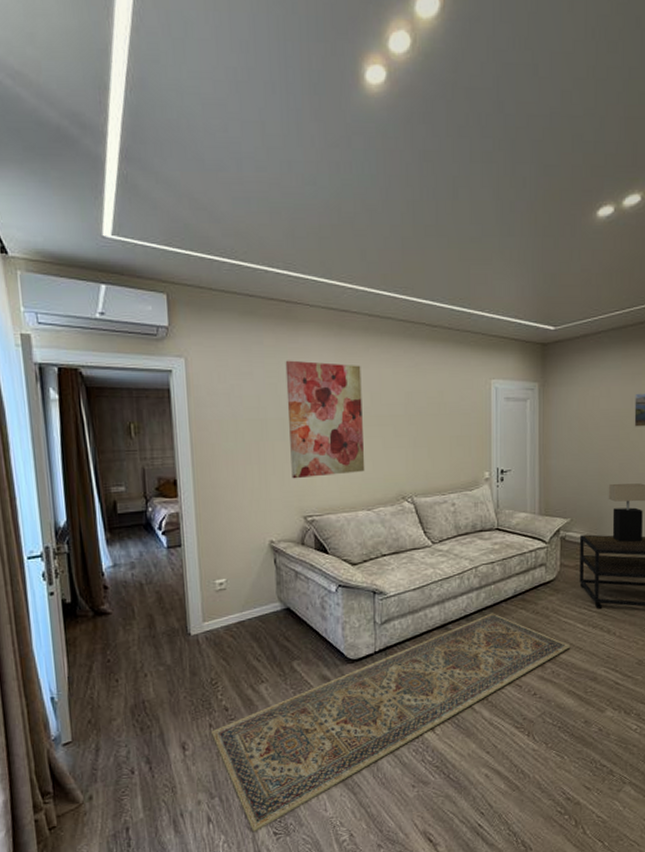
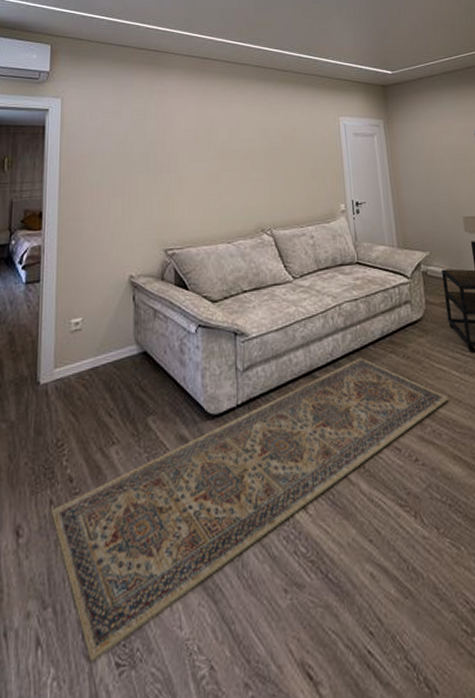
wall art: present [285,360,365,479] -> none [152,100,225,212]

